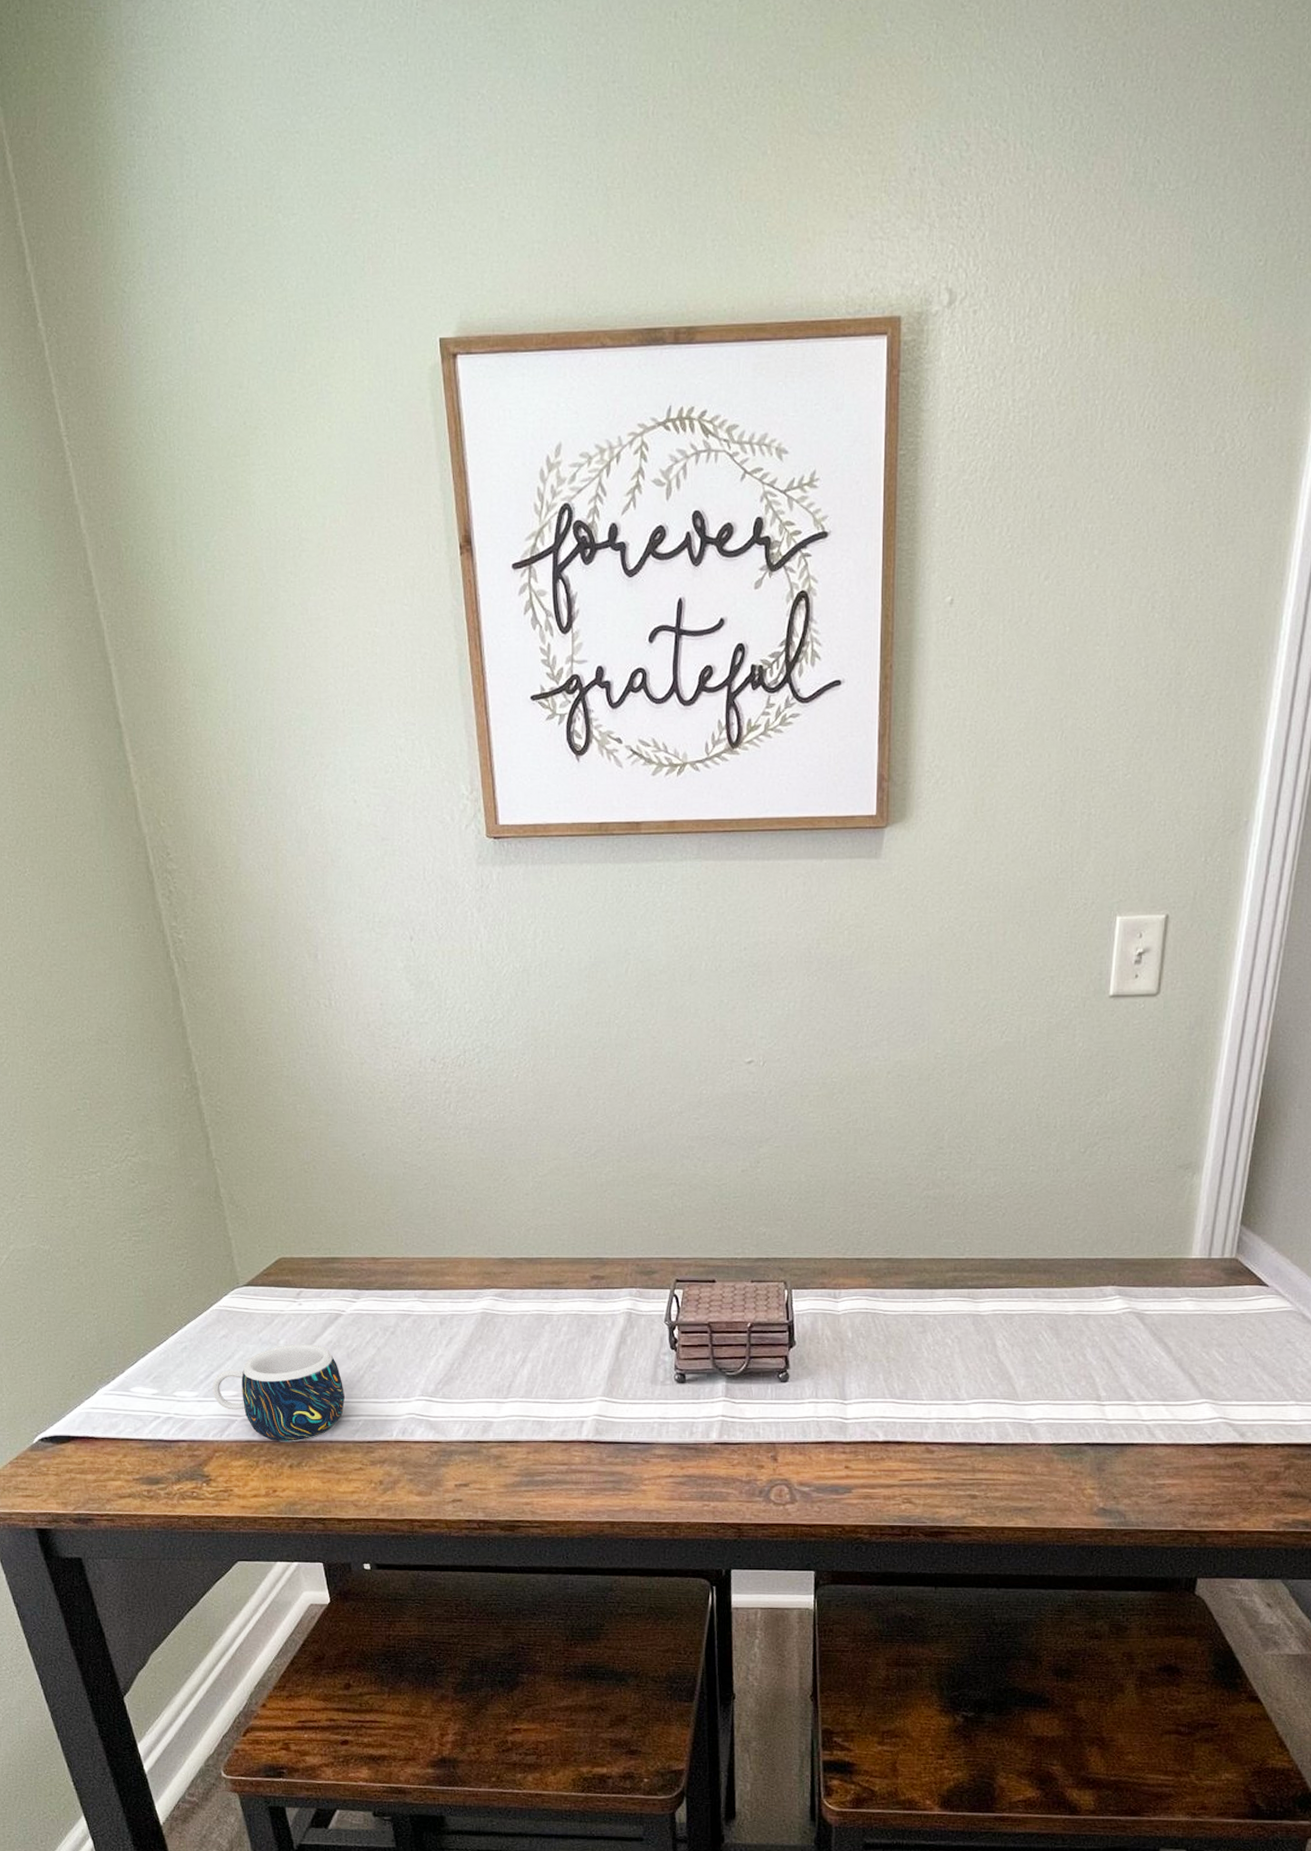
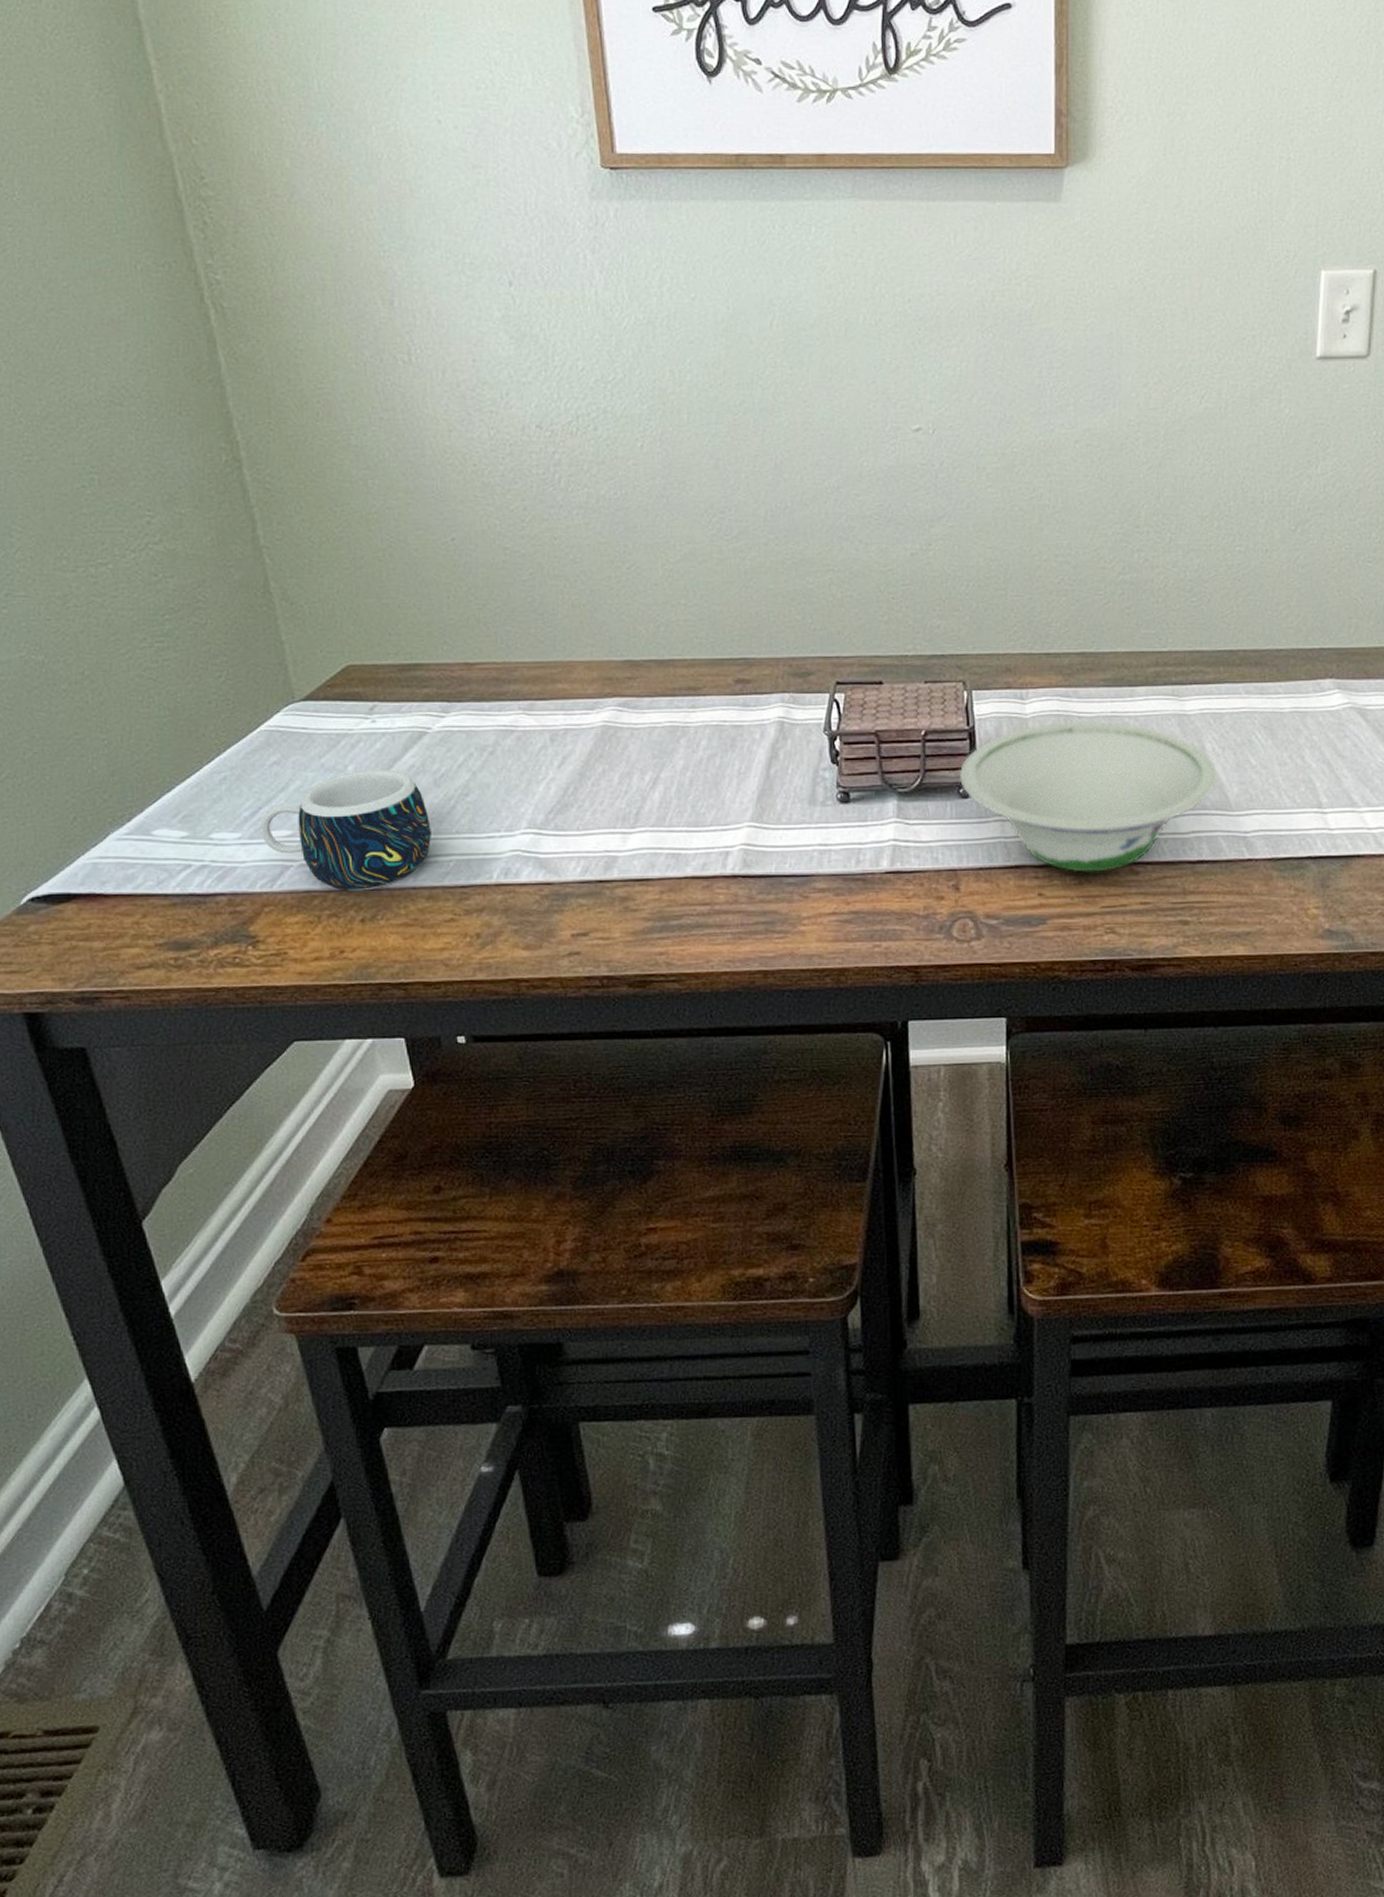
bowl: none [780,1319,1007,1450] -> present [960,721,1219,873]

